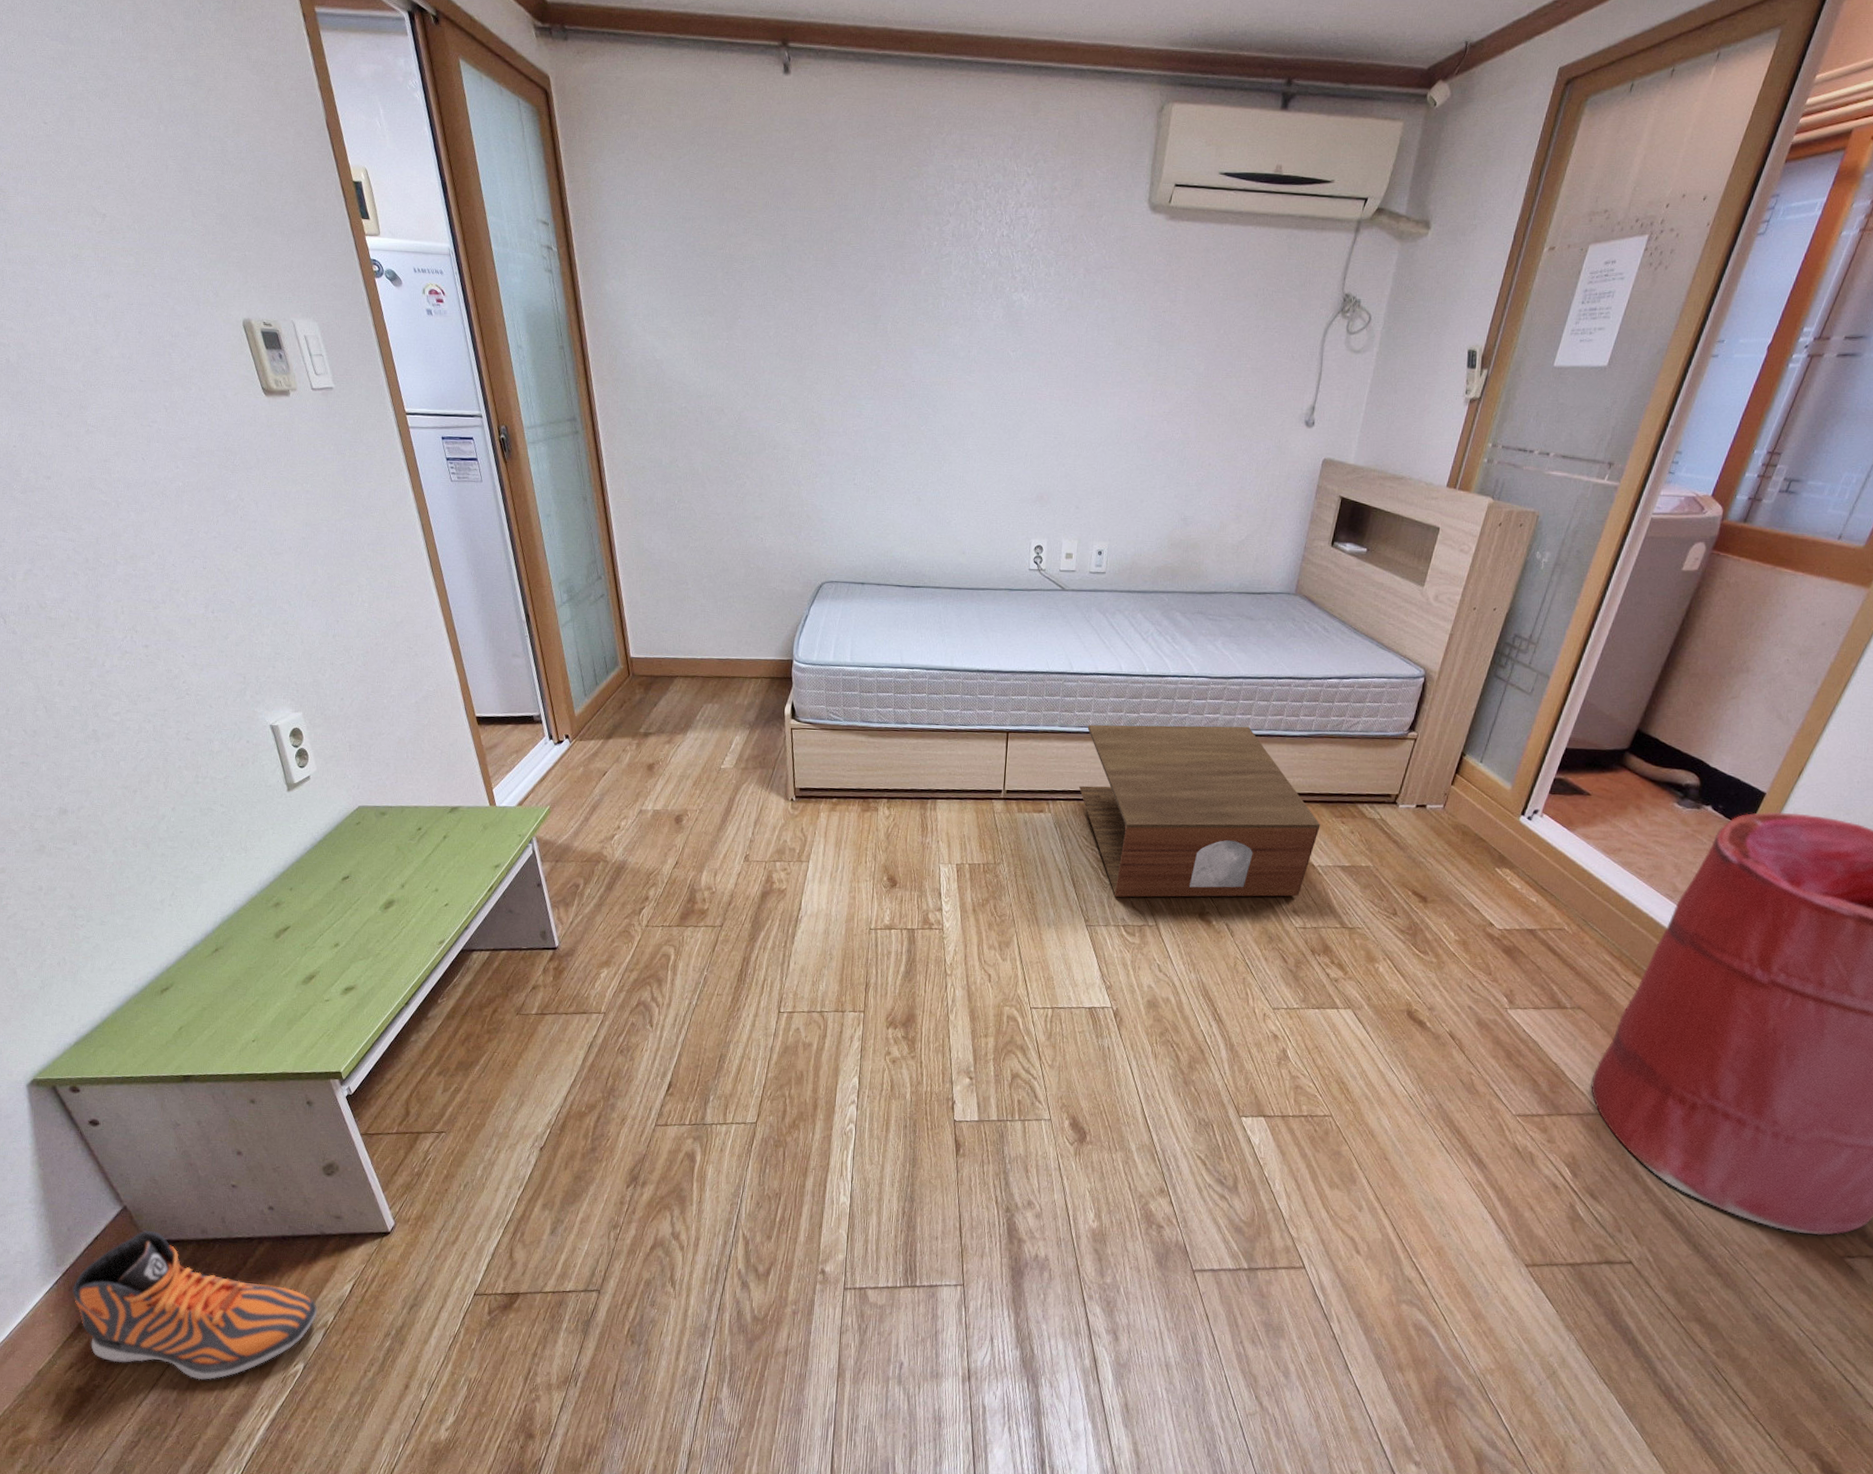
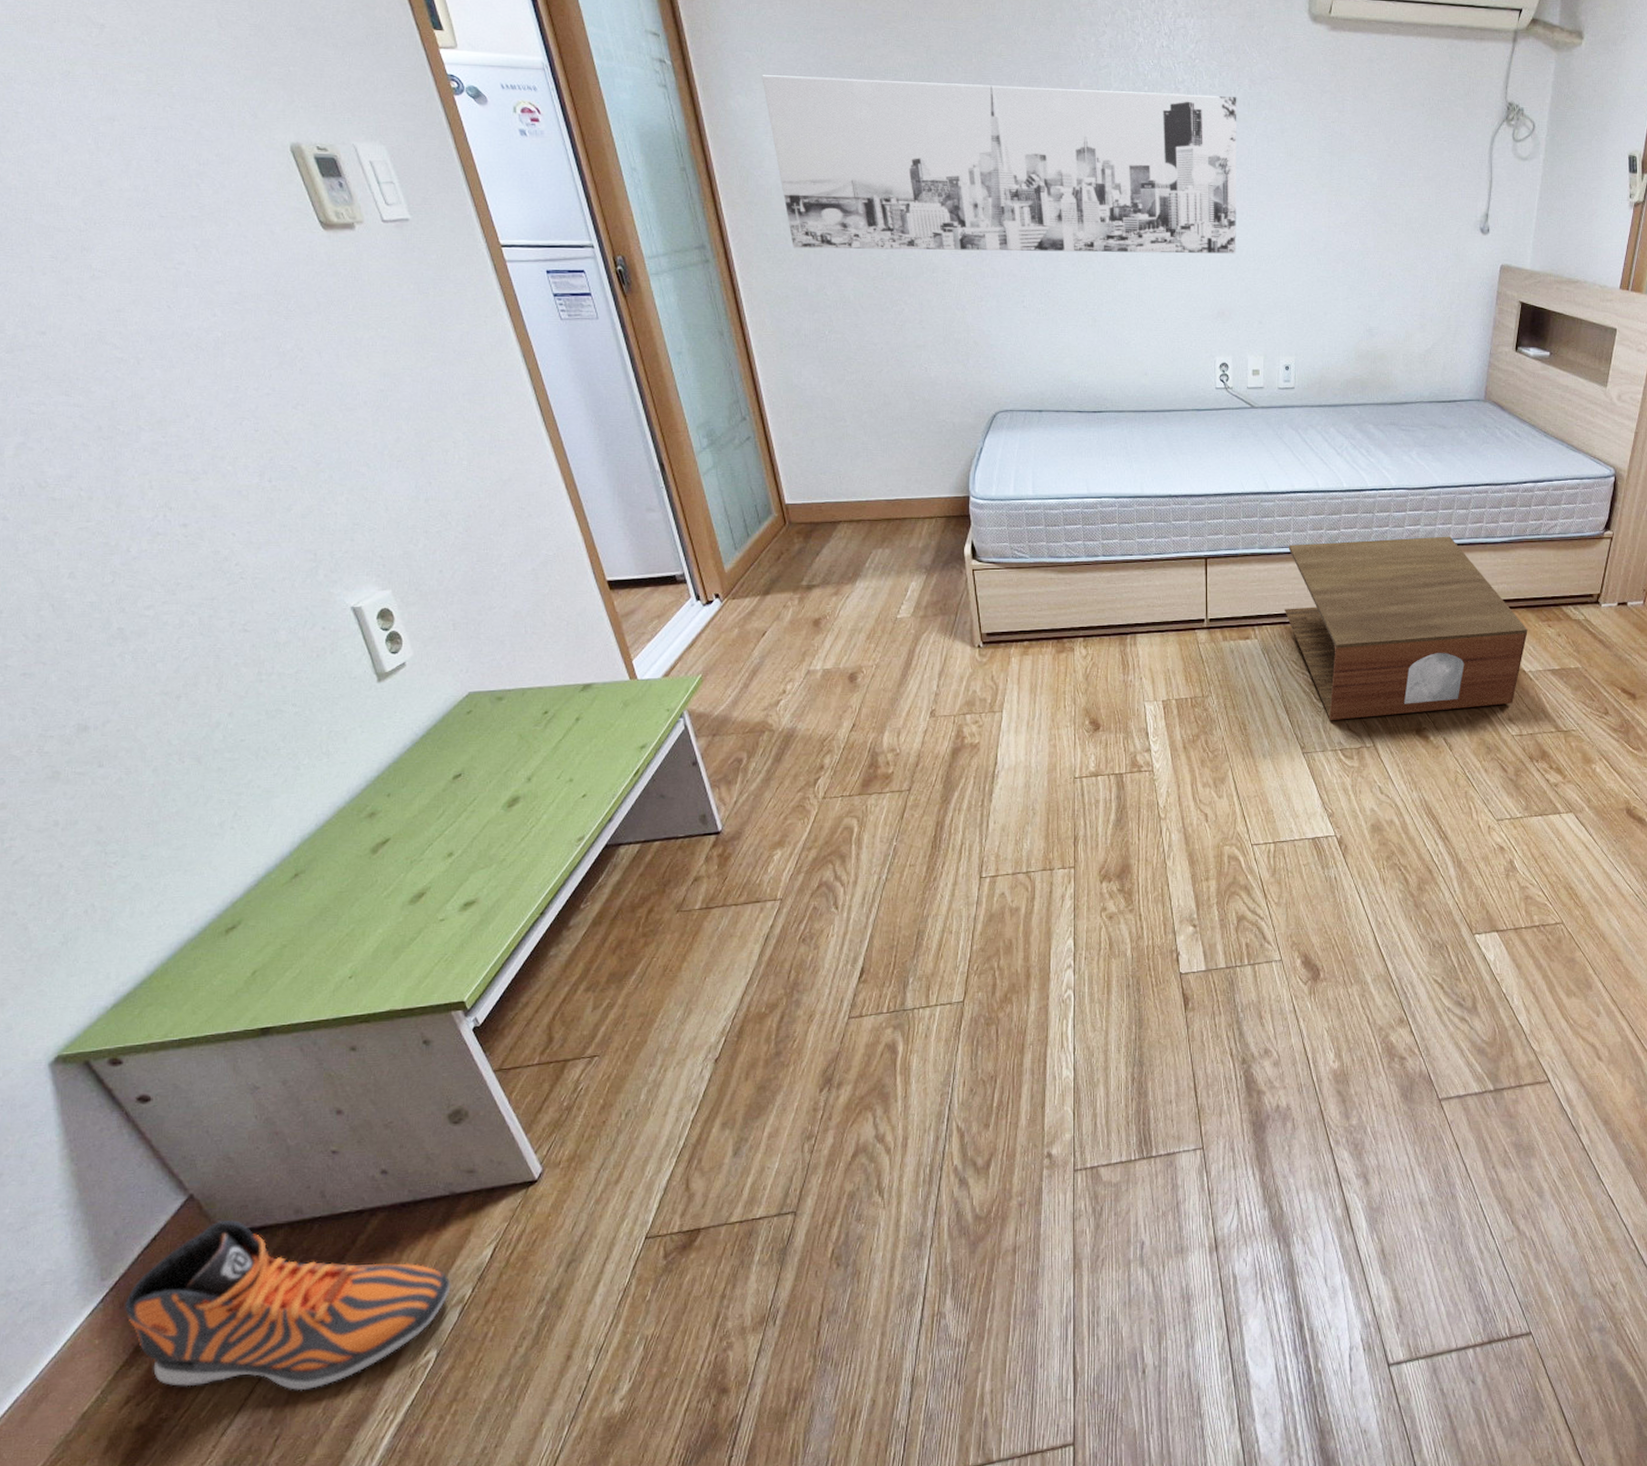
wall art: none [634,261,1071,440] -> present [762,75,1237,254]

